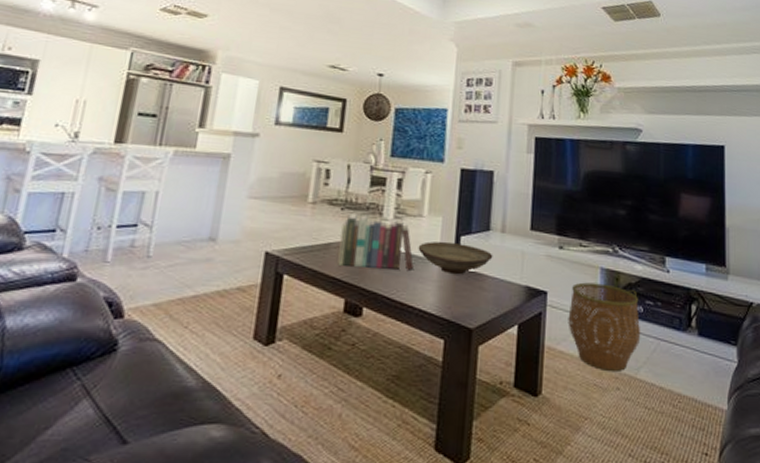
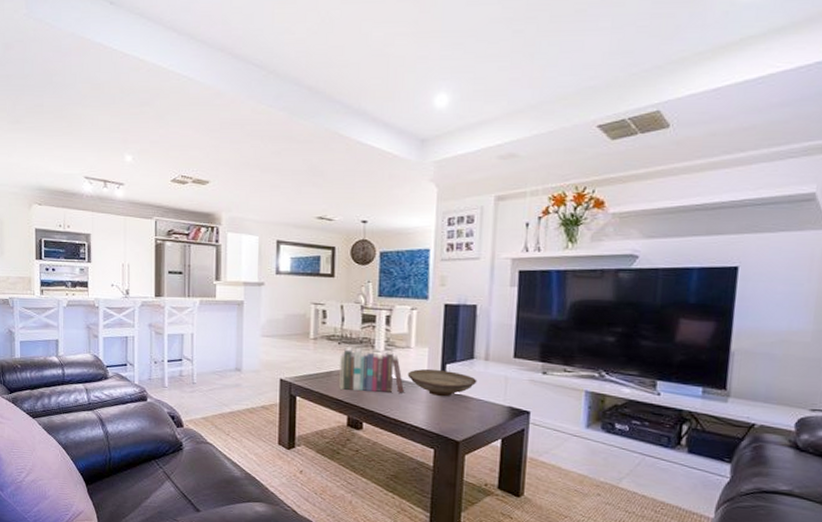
basket: present [568,282,641,371] -> none [550,403,626,480]

